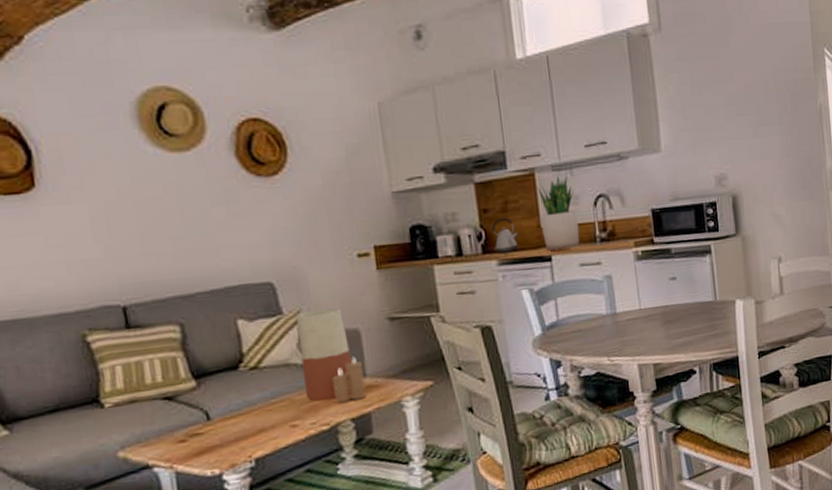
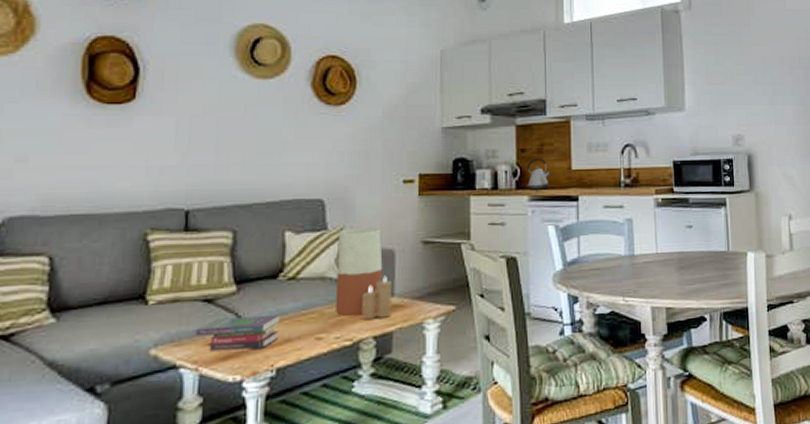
books: none [161,406,251,449] -> present [195,315,280,352]
planter: present [537,175,580,251] -> none [571,125,606,191]

